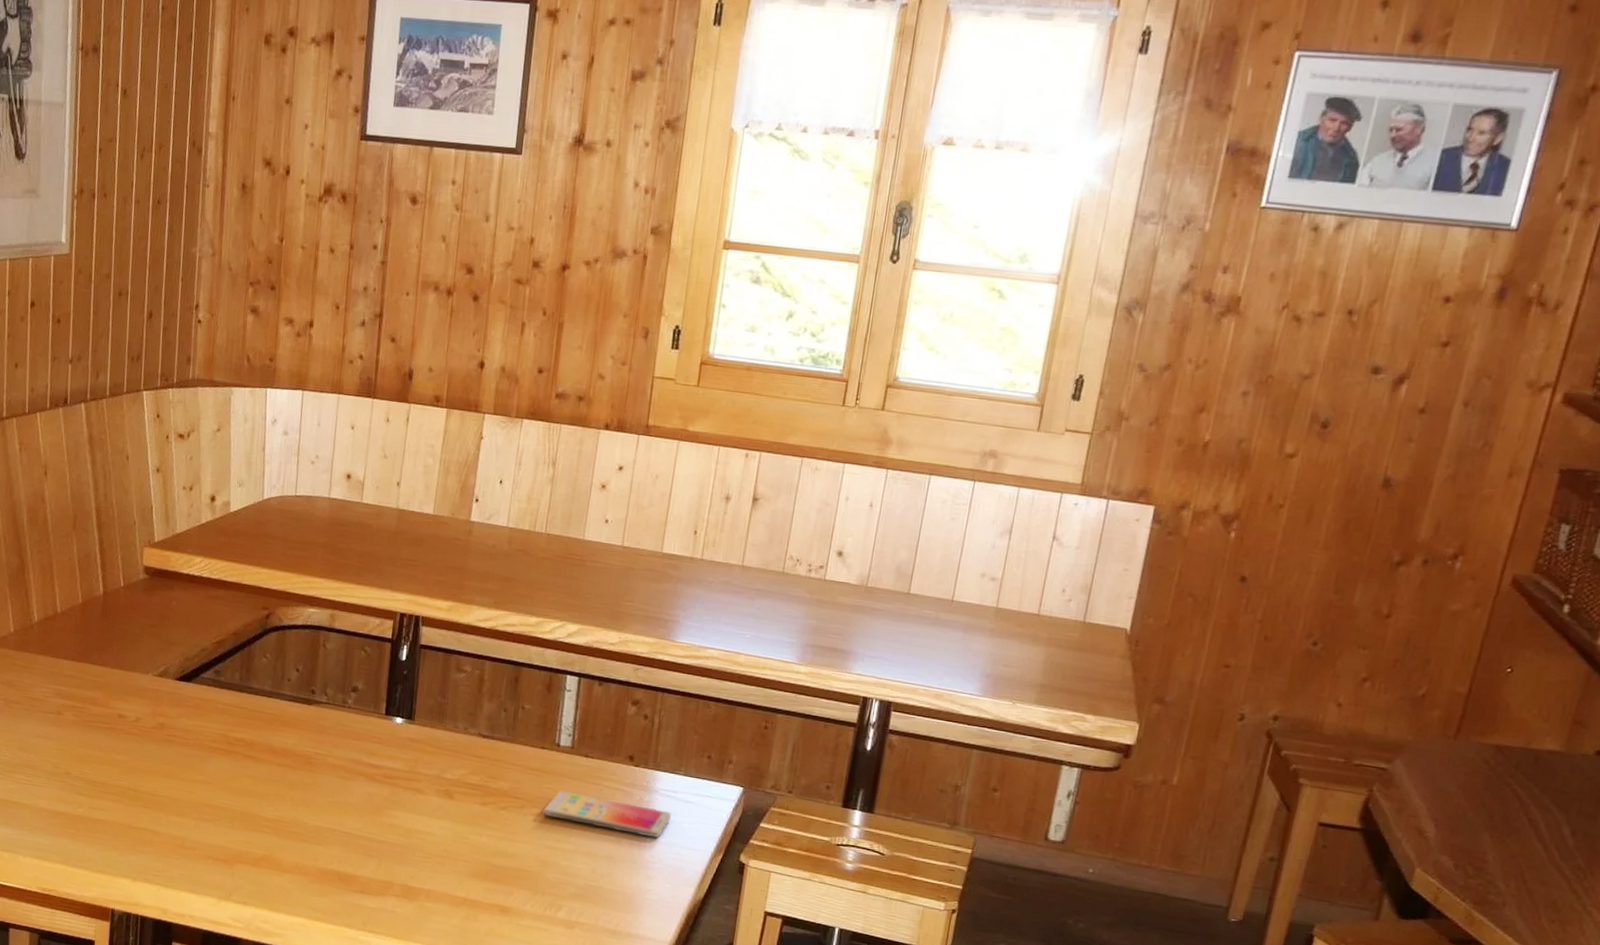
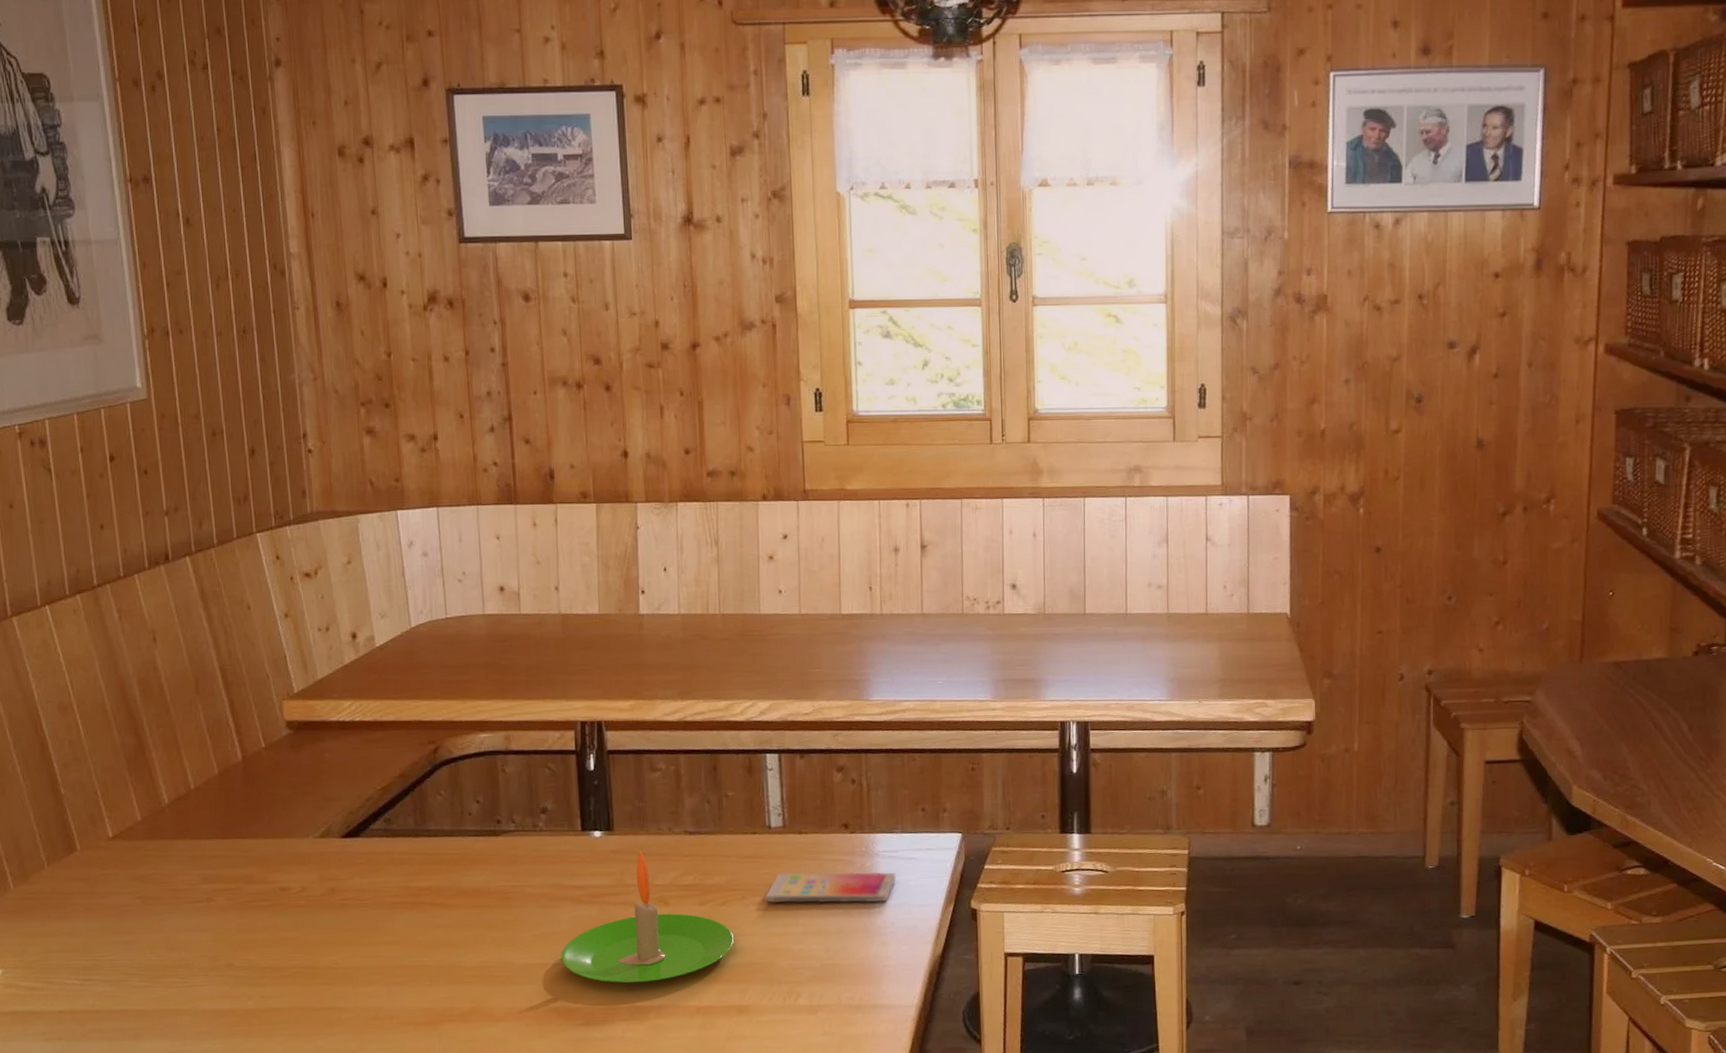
candle: none [348,744,509,867] -> present [561,851,735,984]

